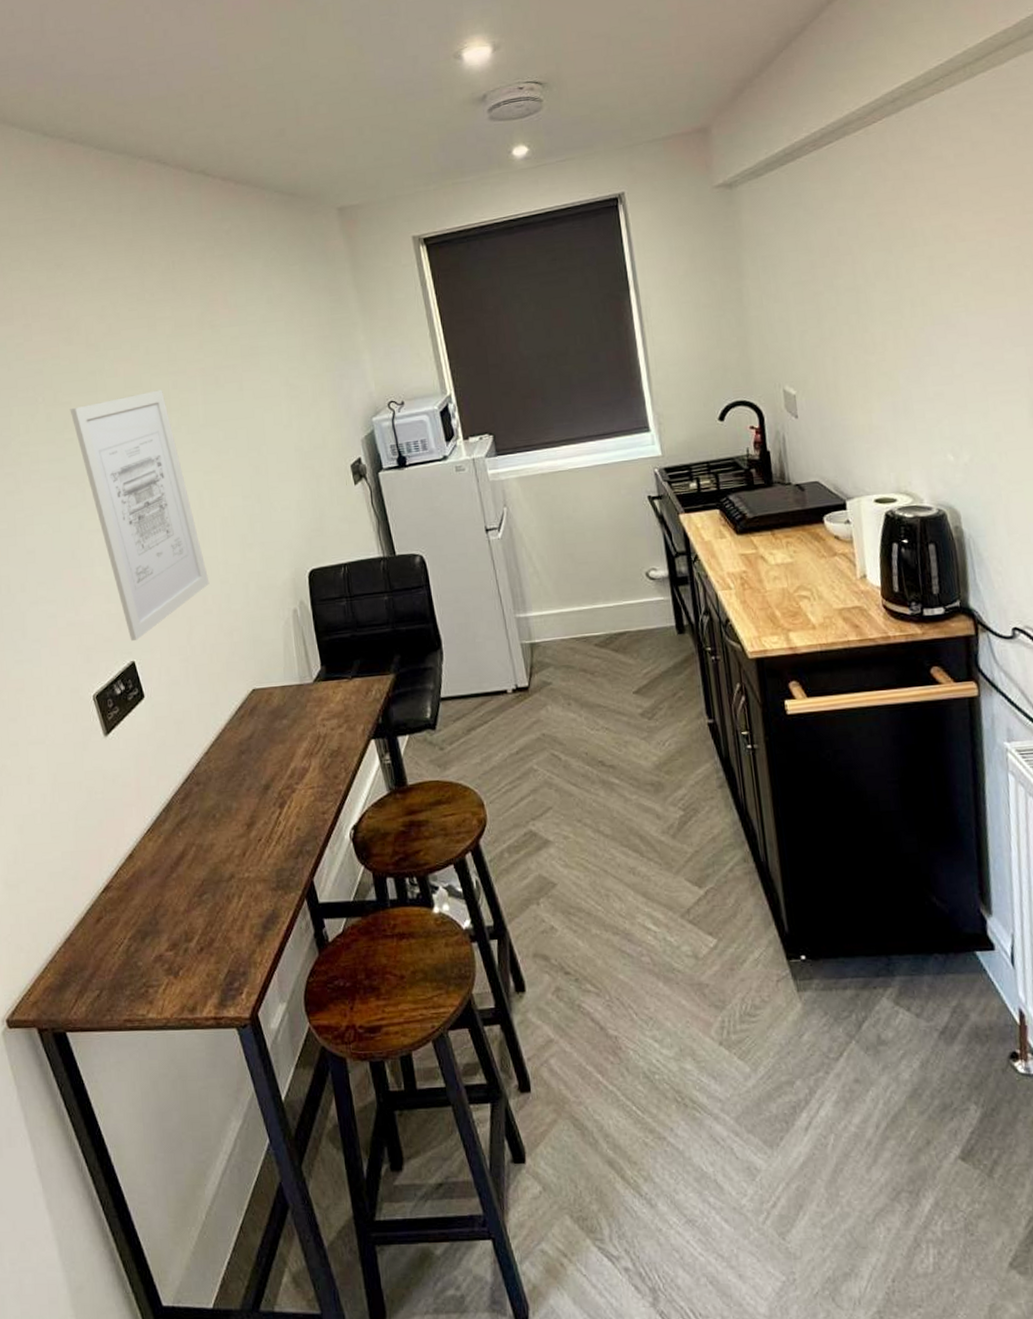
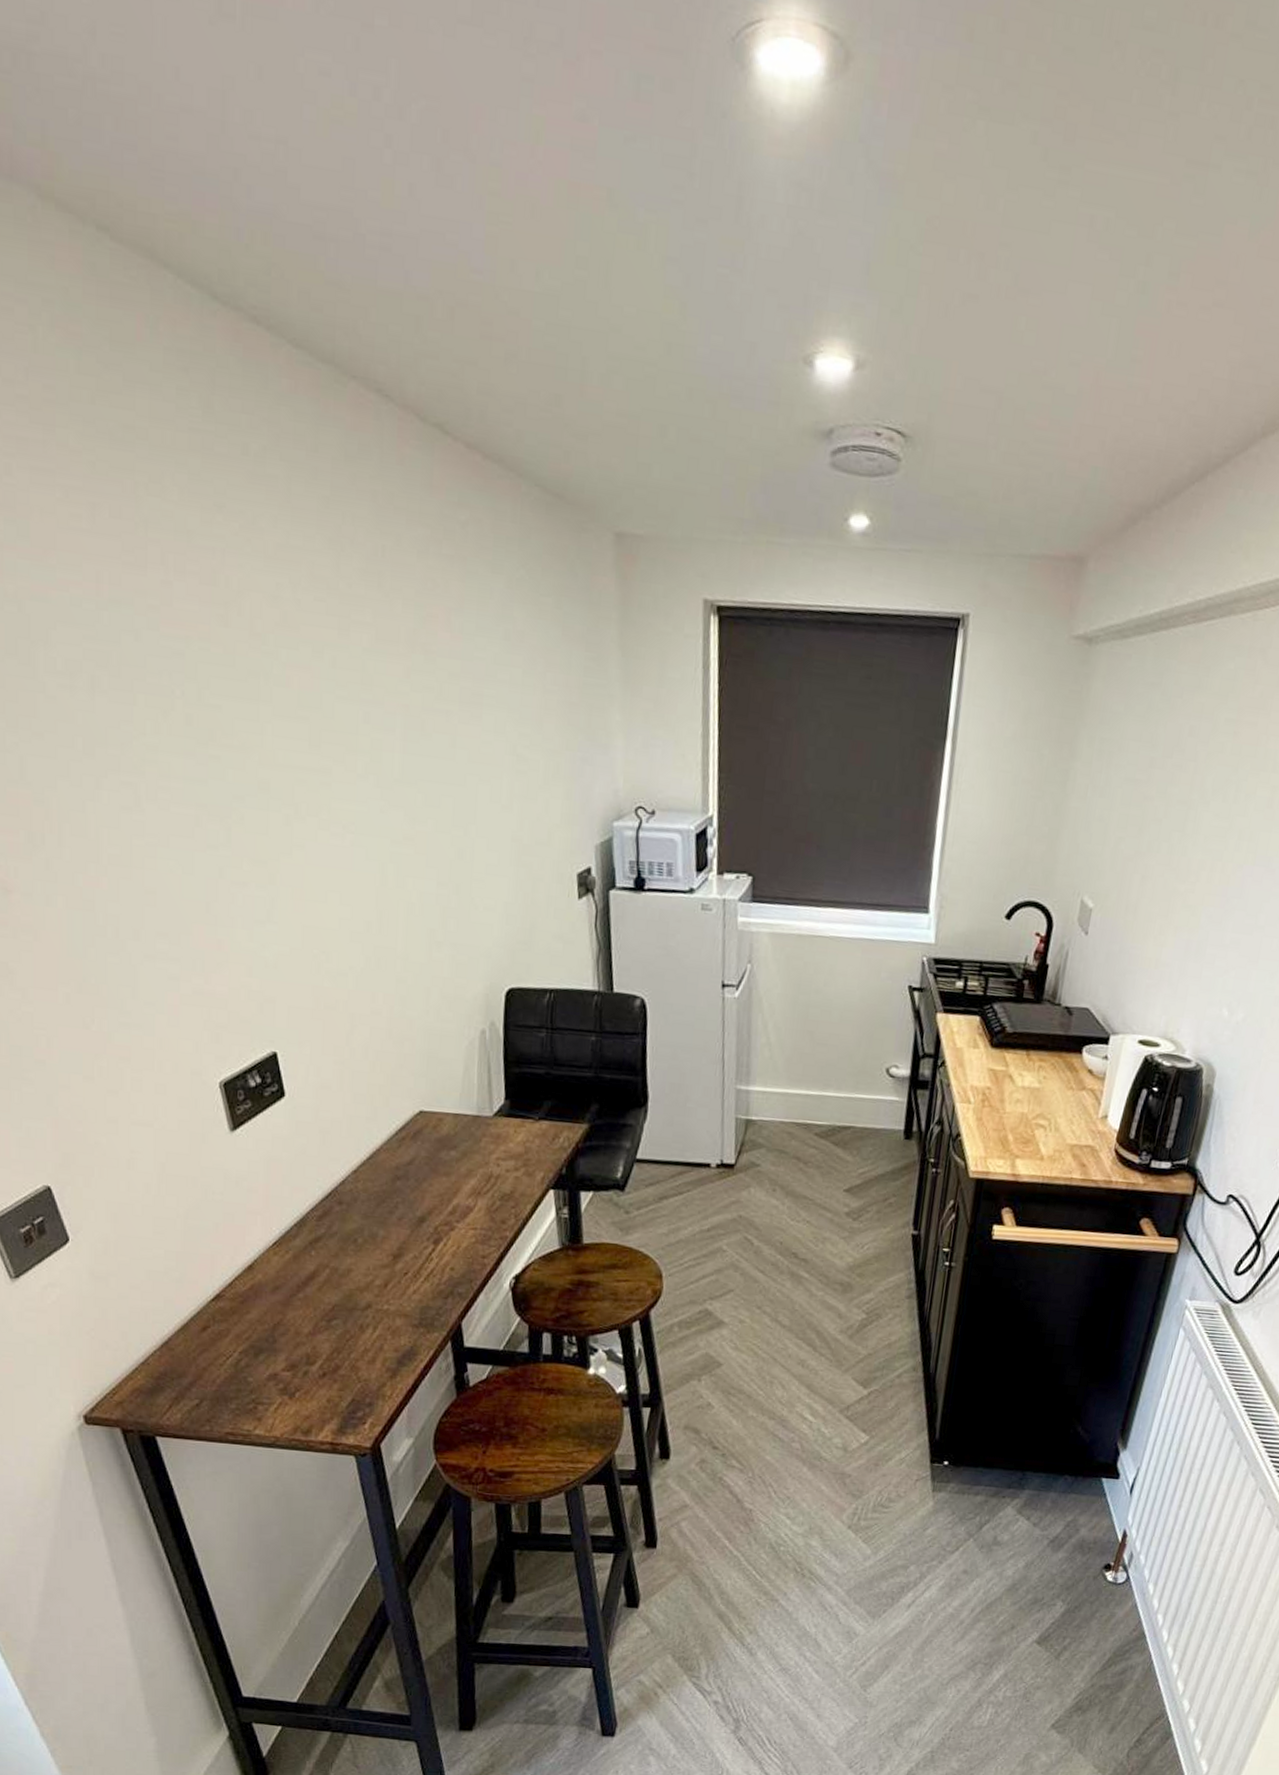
wall art: present [70,390,210,642] -> none [219,715,383,1029]

